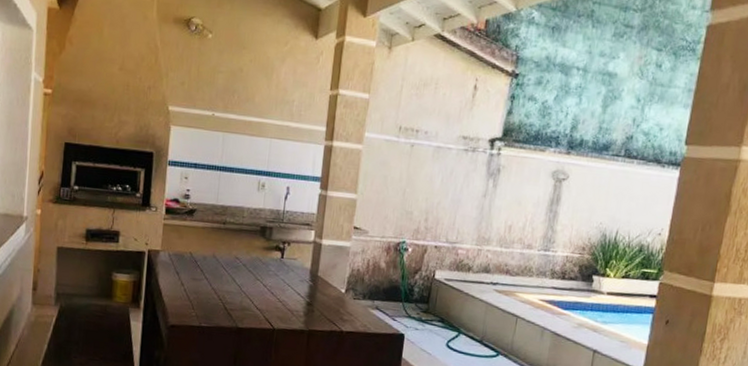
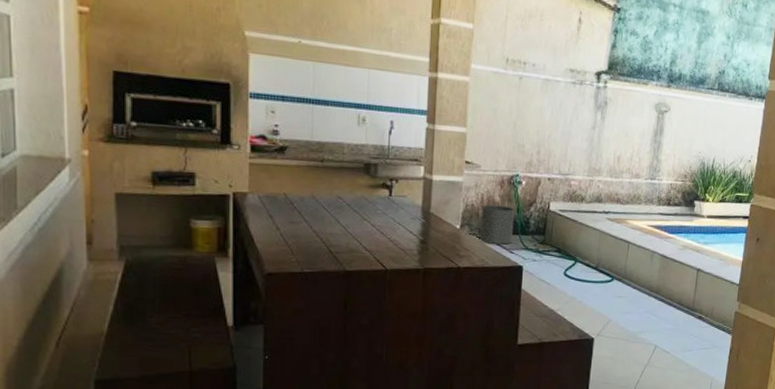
waste bin: none [362,270,400,311] -> present [479,204,515,245]

